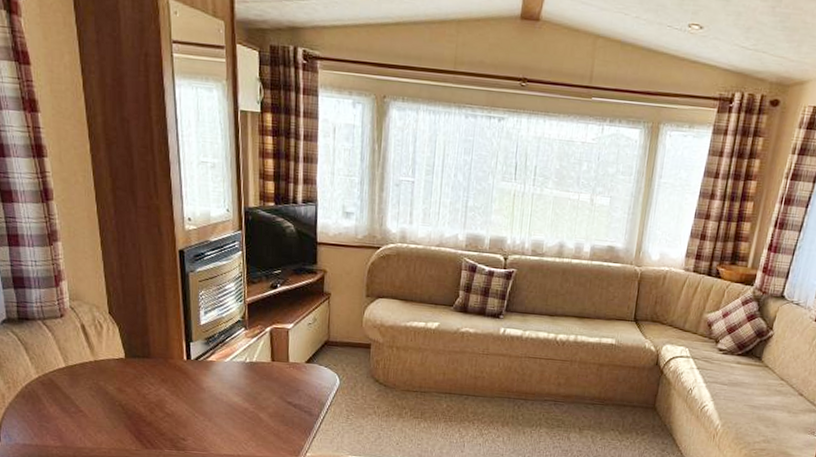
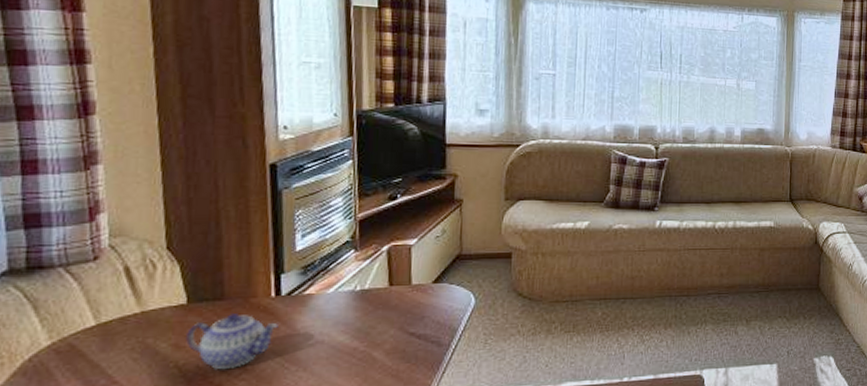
teapot: none [126,368,190,412] -> present [186,312,278,370]

